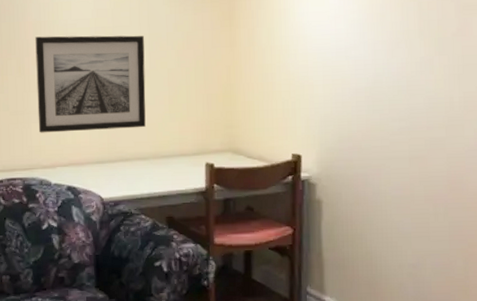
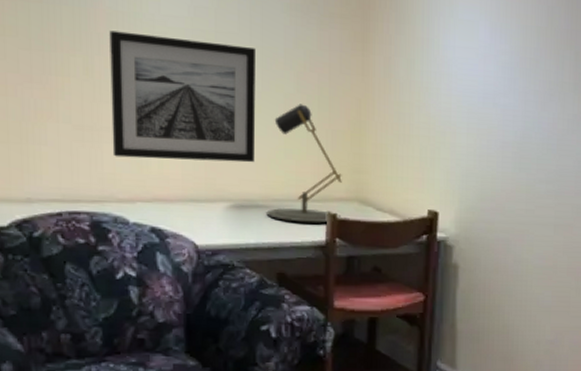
desk lamp: none [156,75,218,174] -> present [266,104,342,223]

